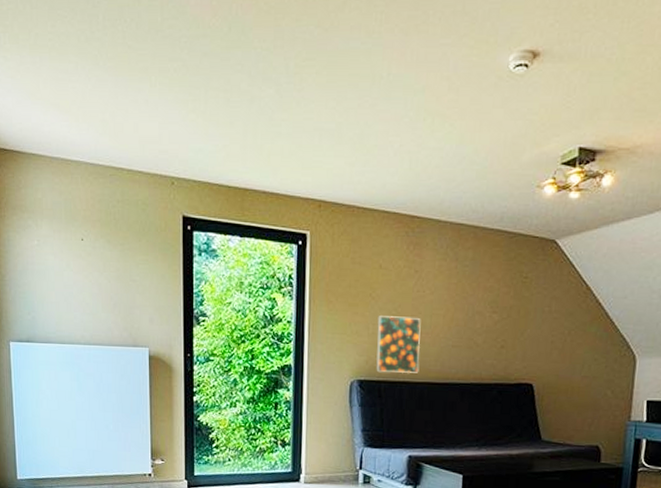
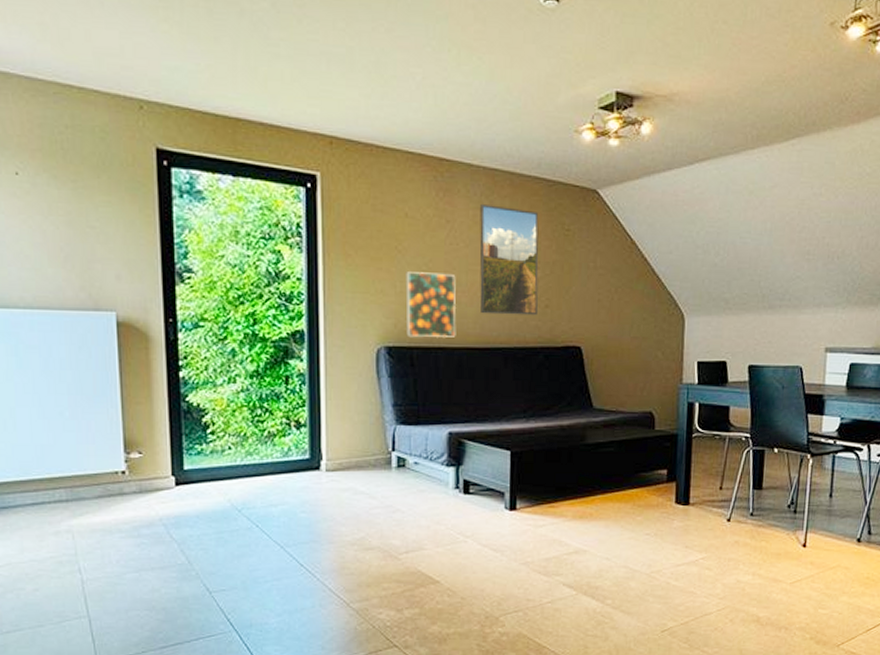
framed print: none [441,256,499,355] -> present [479,204,539,316]

